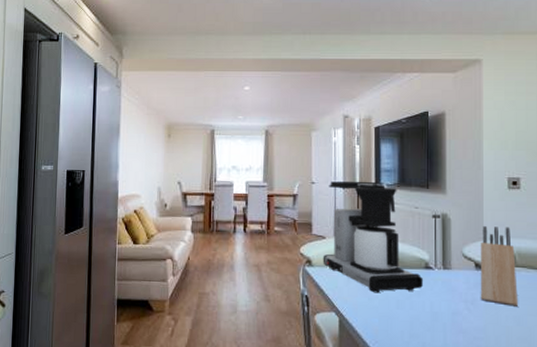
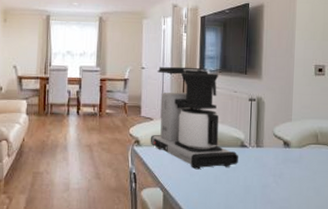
knife block: present [481,226,518,307] -> none [287,109,318,179]

